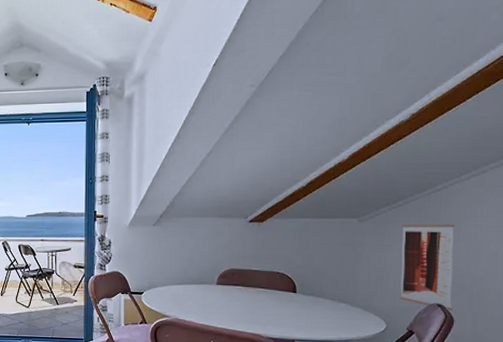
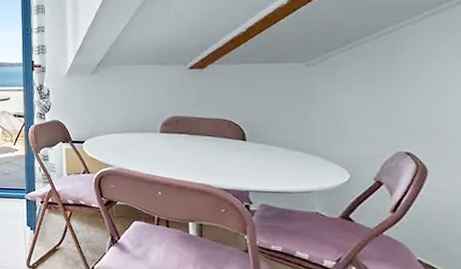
wall art: present [400,224,455,310] -> none [354,66,424,159]

